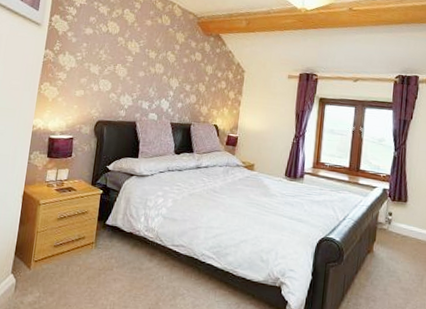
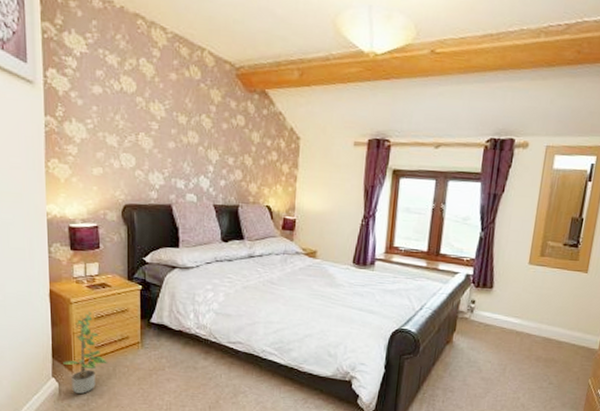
potted plant: none [23,212,64,291] -> present [63,311,109,394]

